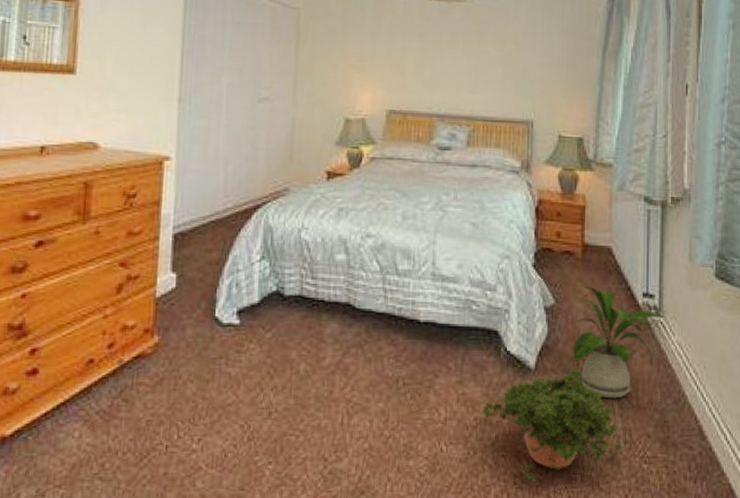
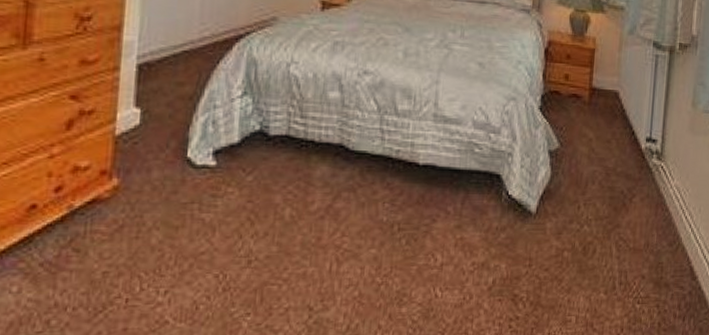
potted plant: present [480,367,624,482] -> none [478,211,619,325]
house plant: present [570,283,667,399] -> none [574,127,667,242]

